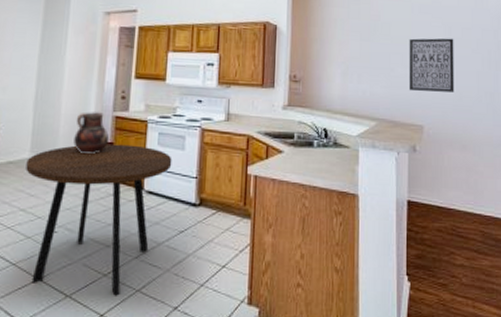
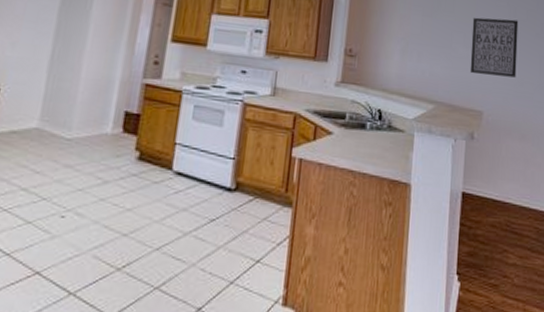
dining table: present [26,144,172,296] -> none [28,115,208,294]
ceramic pot: present [73,112,110,154] -> none [93,77,137,126]

